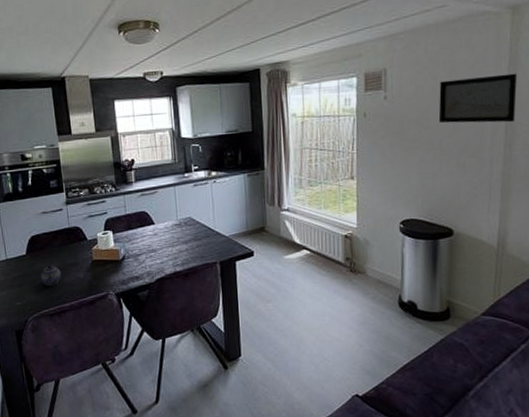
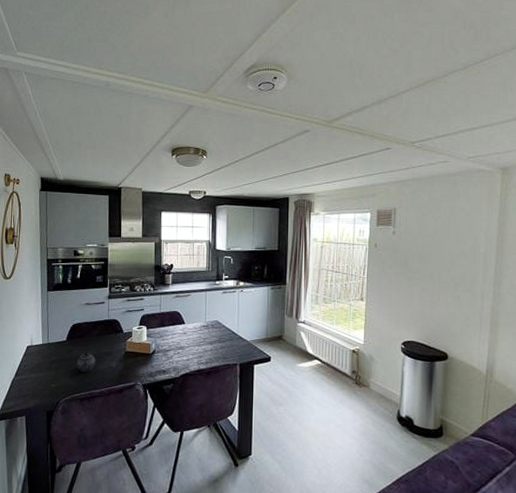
wall art: present [438,73,517,124] -> none [438,223,505,265]

